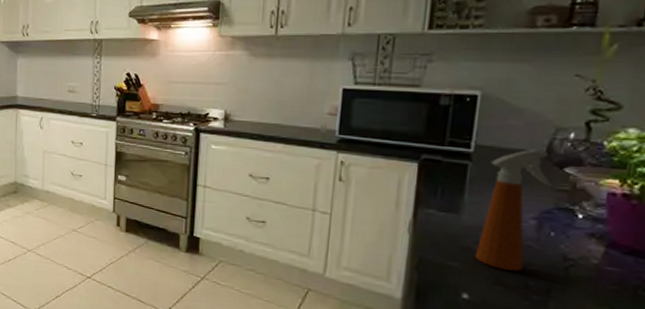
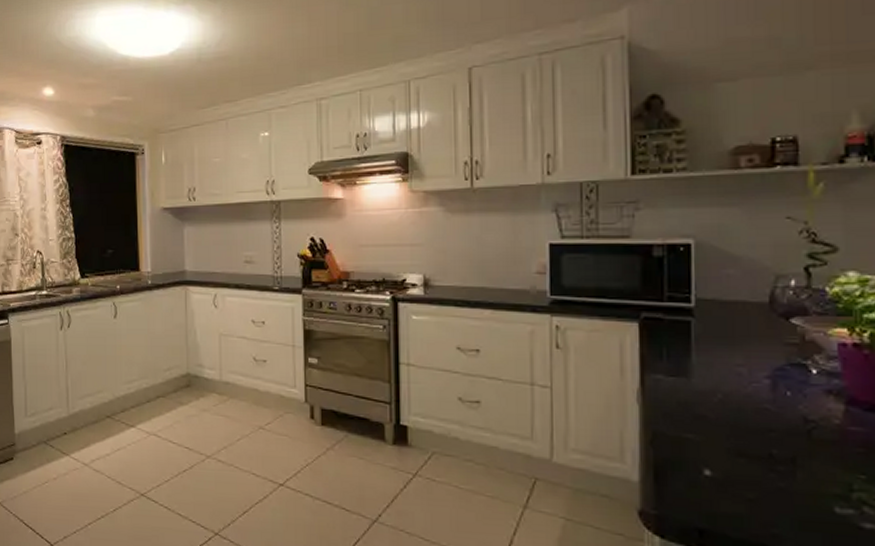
spray bottle: present [474,149,553,271] -> none [711,299,782,439]

